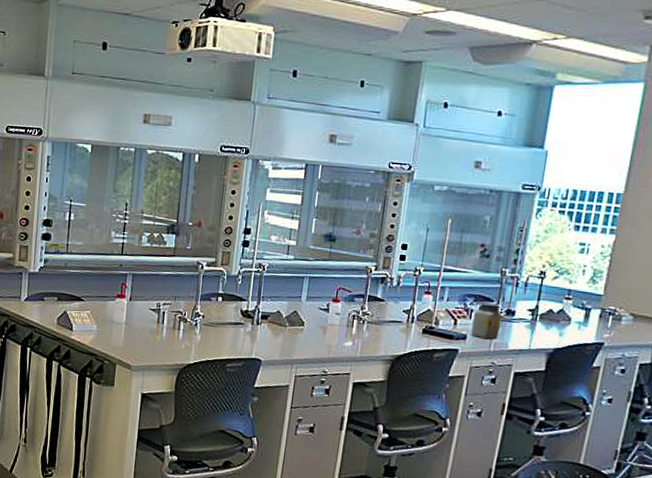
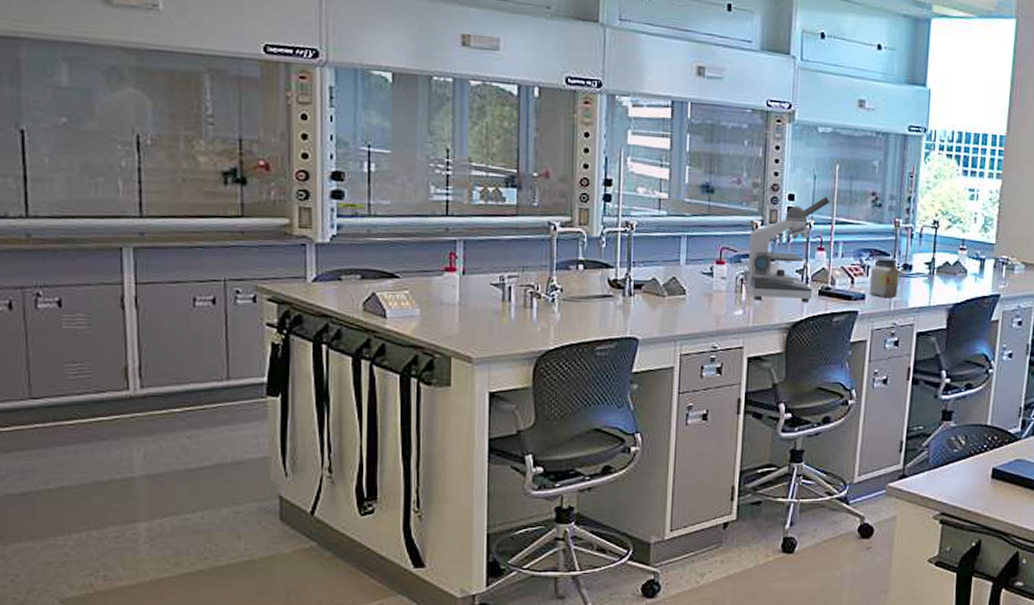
microscope: none [354,247,440,339] -> present [743,196,830,303]

